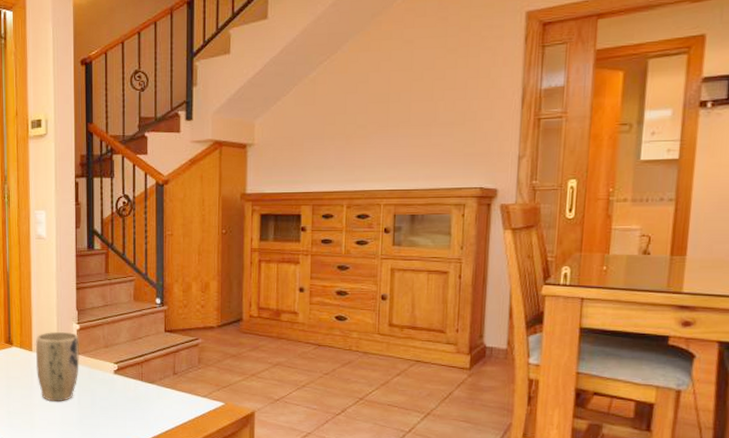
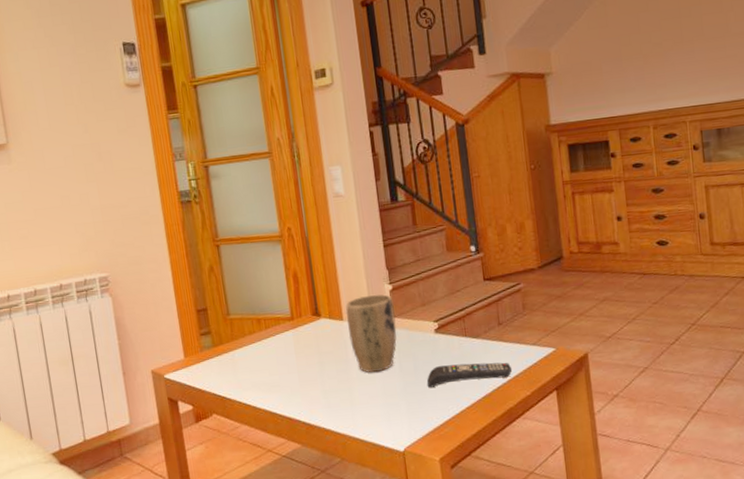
remote control: none [101,404,182,423] -> present [427,362,512,388]

